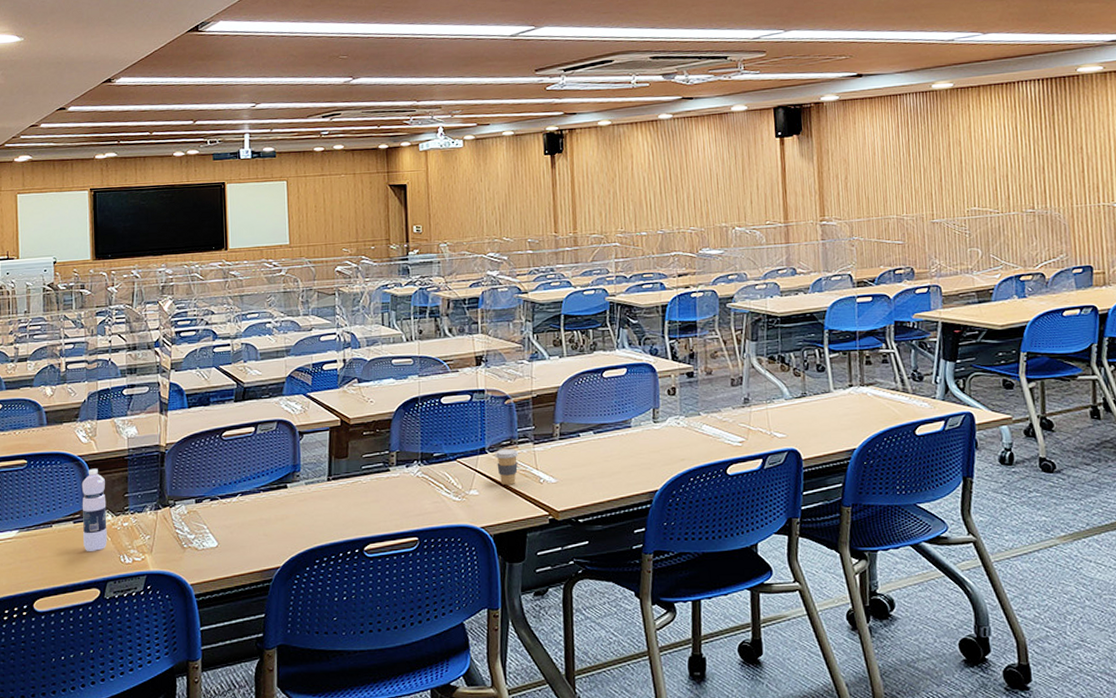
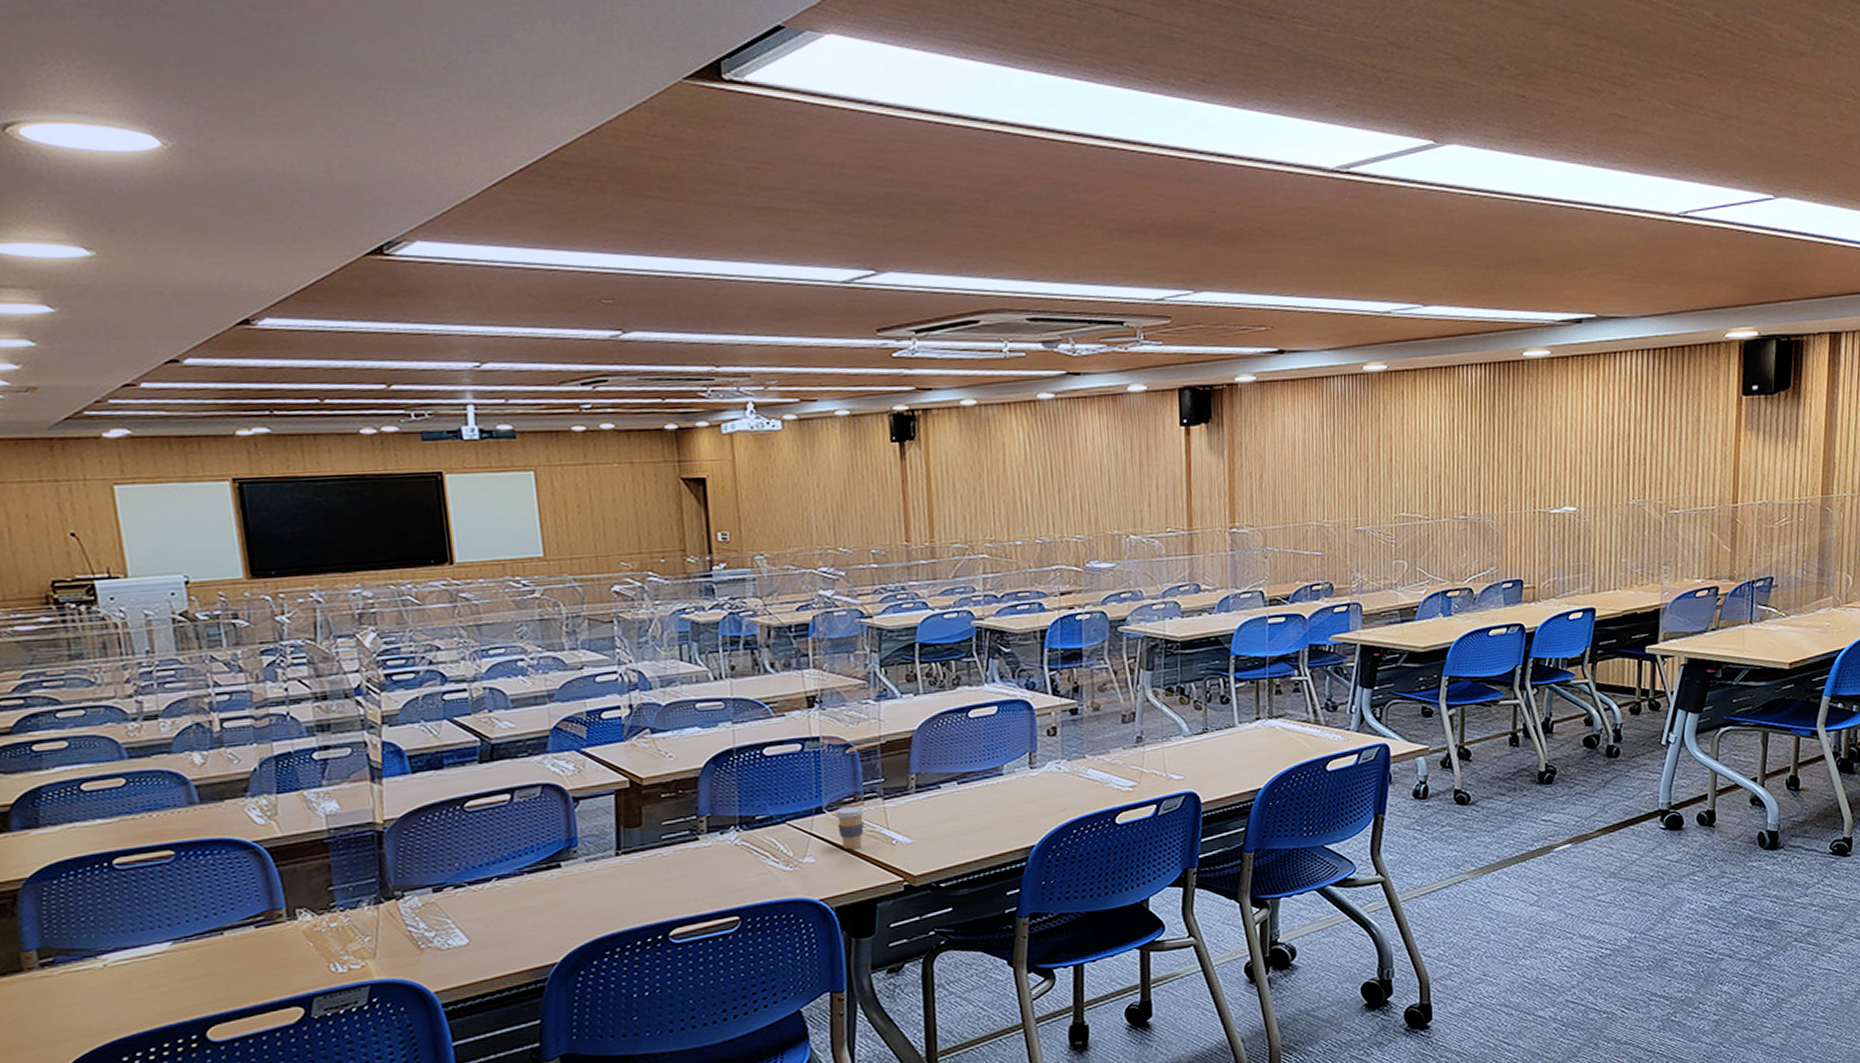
water bottle: present [81,468,107,551] -> none [261,856,309,962]

